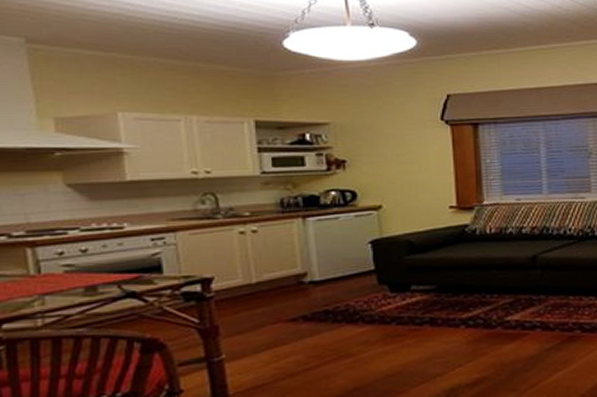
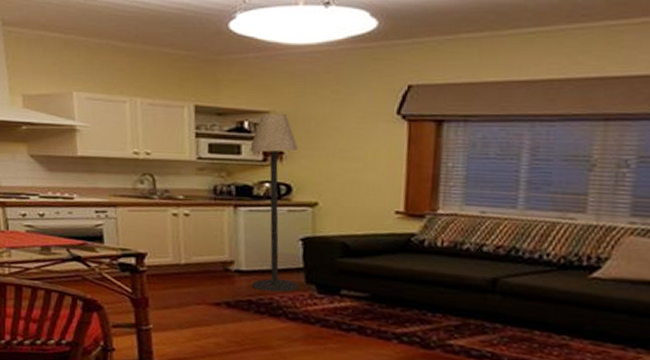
floor lamp: none [313,124,372,299] -> present [250,113,299,293]

